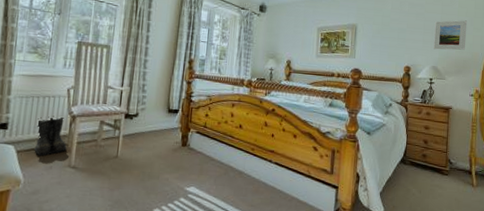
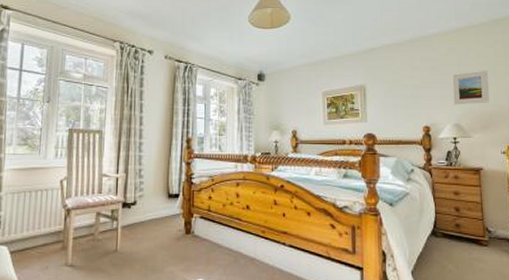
boots: present [34,116,68,156] -> none [28,211,64,256]

